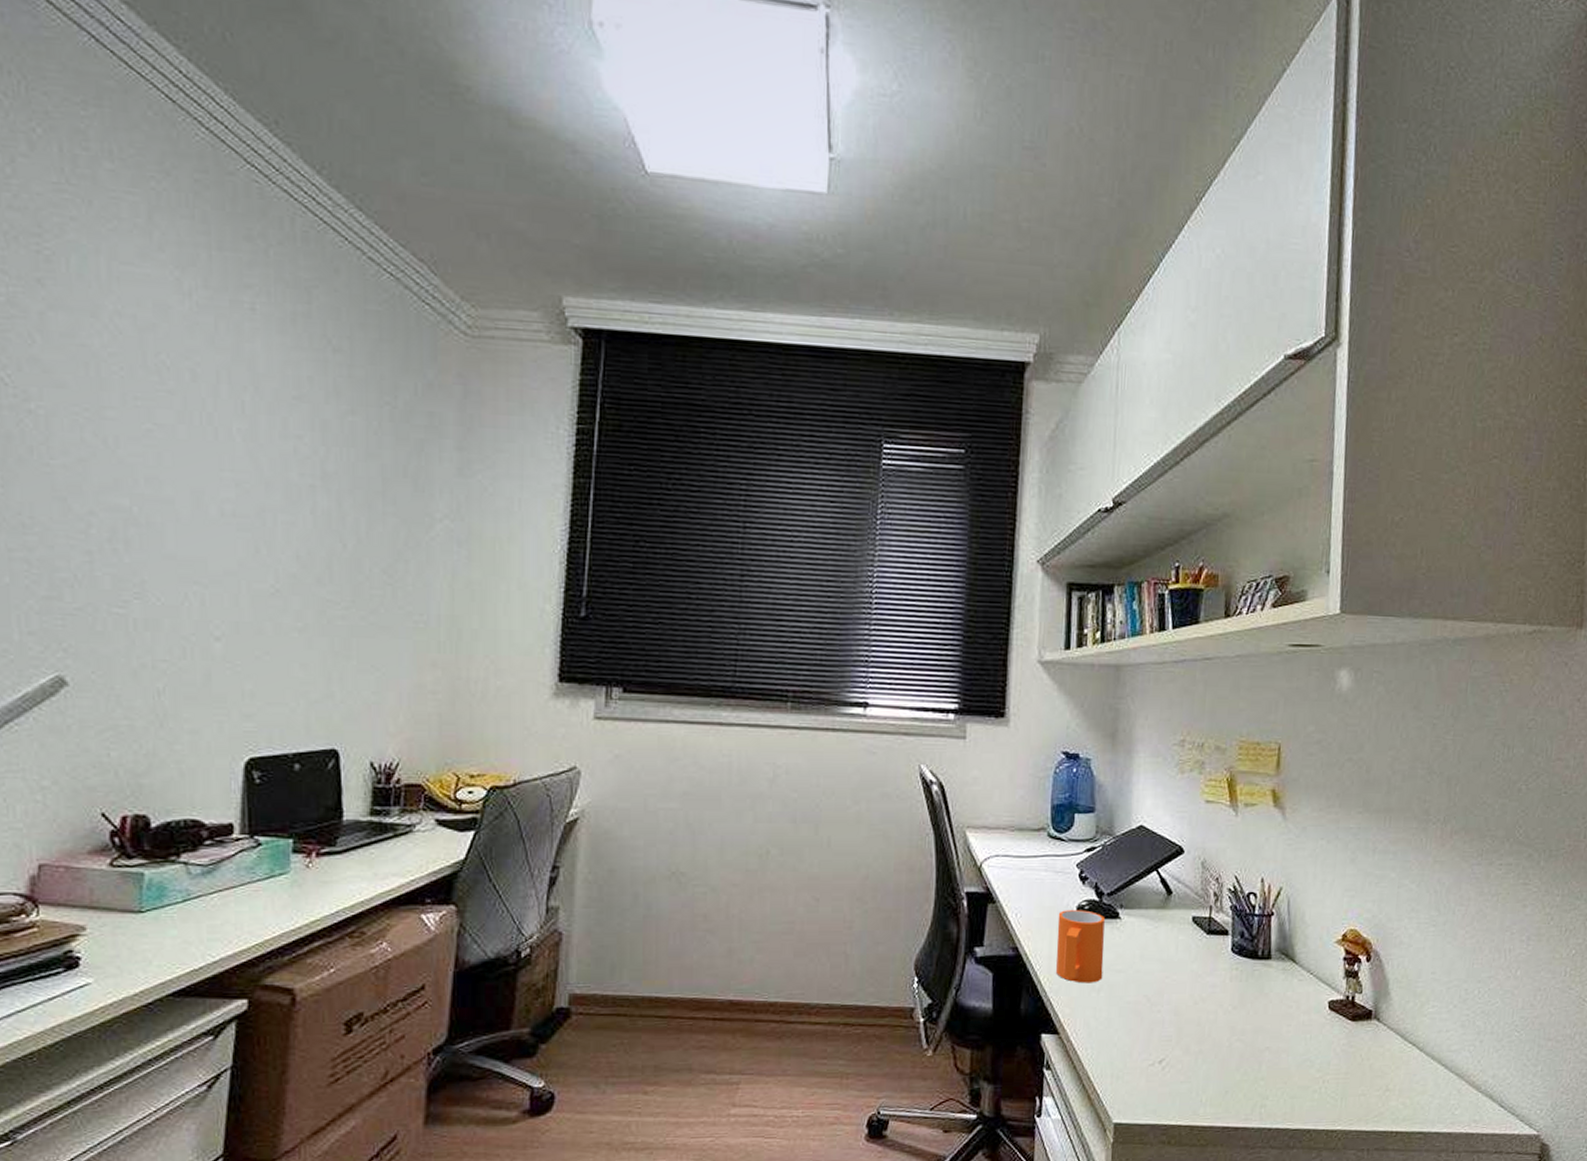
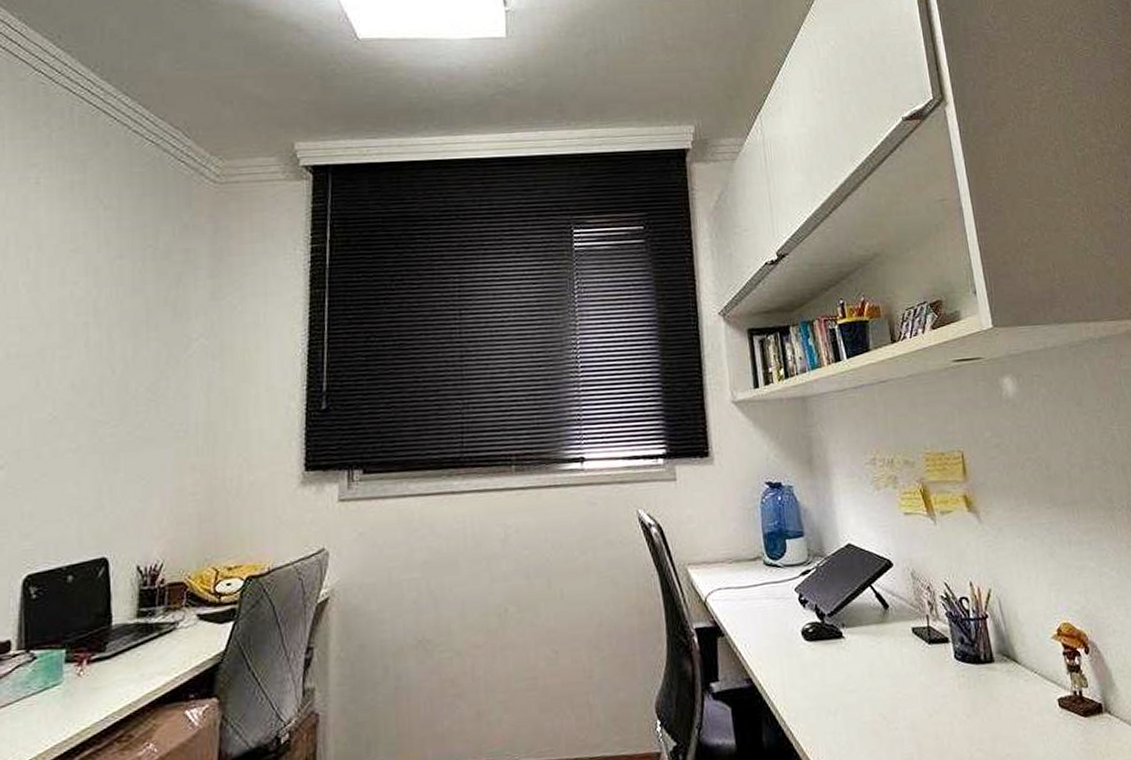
mug: present [1056,910,1105,984] -> none [784,633,837,709]

